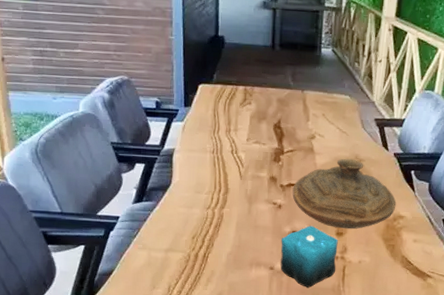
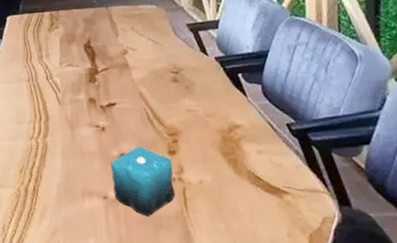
decorative bowl: present [292,158,396,229] -> none [113,69,229,146]

